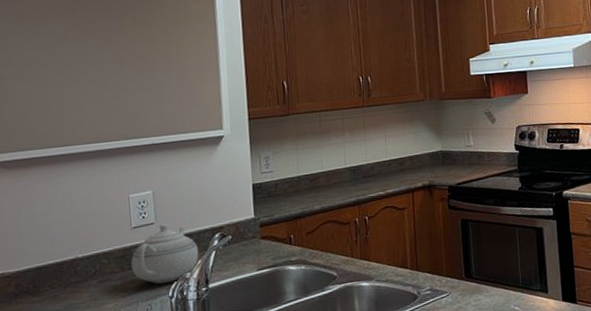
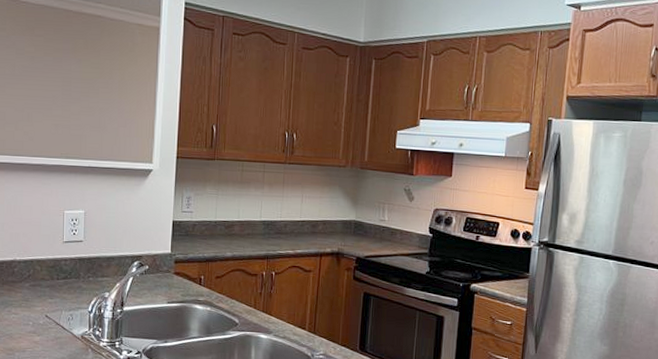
teapot: present [131,224,199,284] -> none [60,243,118,298]

